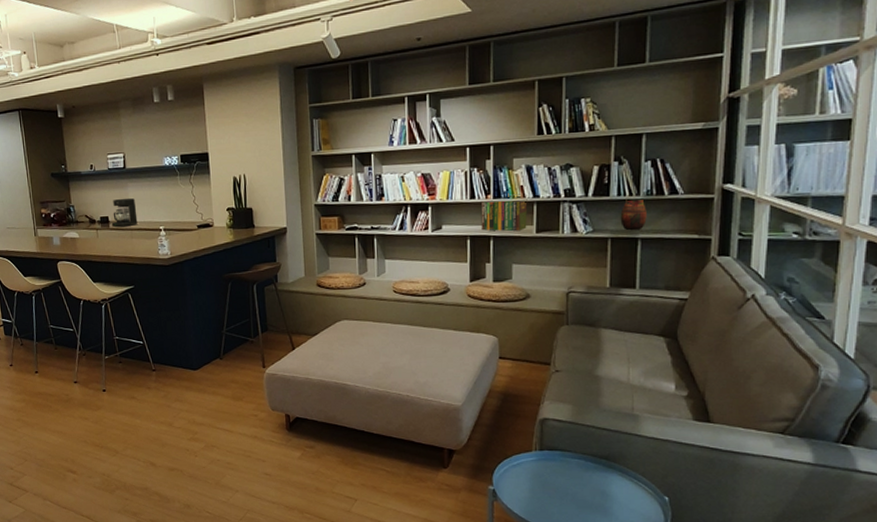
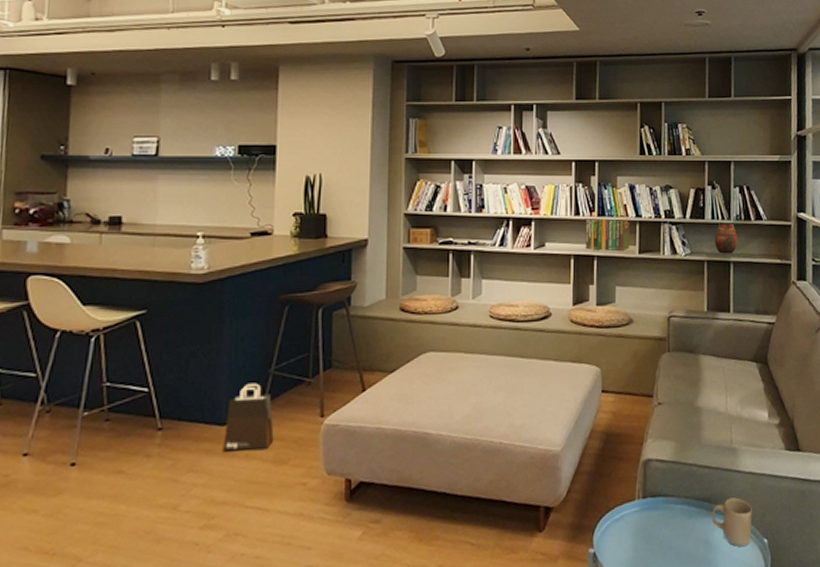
coffee maker: present [111,197,138,228] -> none [125,193,167,232]
shopping bag: none [196,340,231,390] -> present [223,383,274,452]
cup: none [608,458,653,501] -> present [711,497,753,547]

